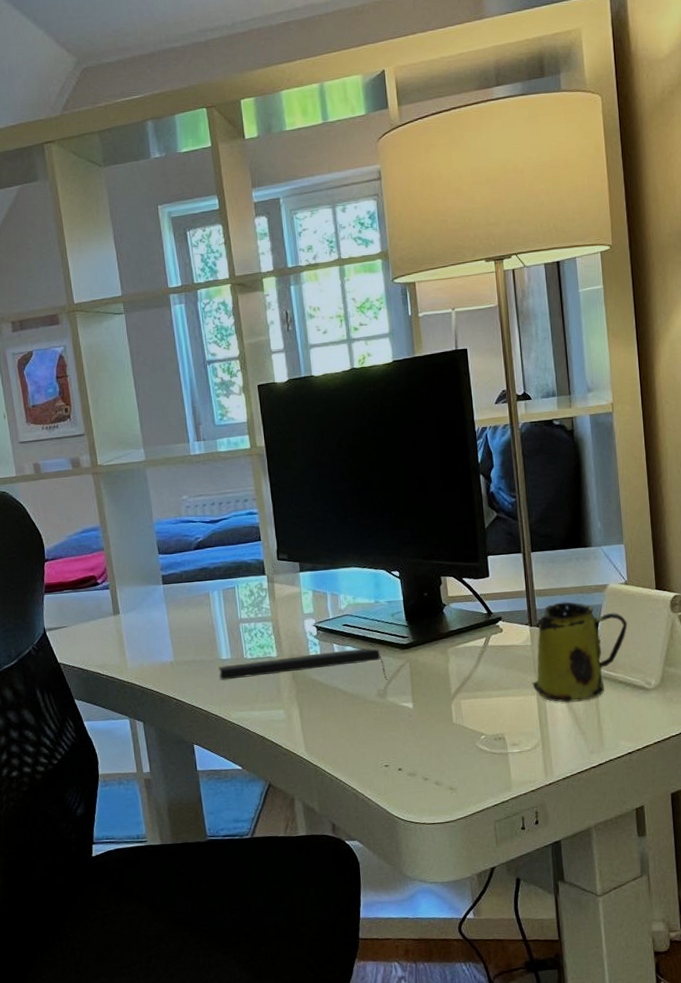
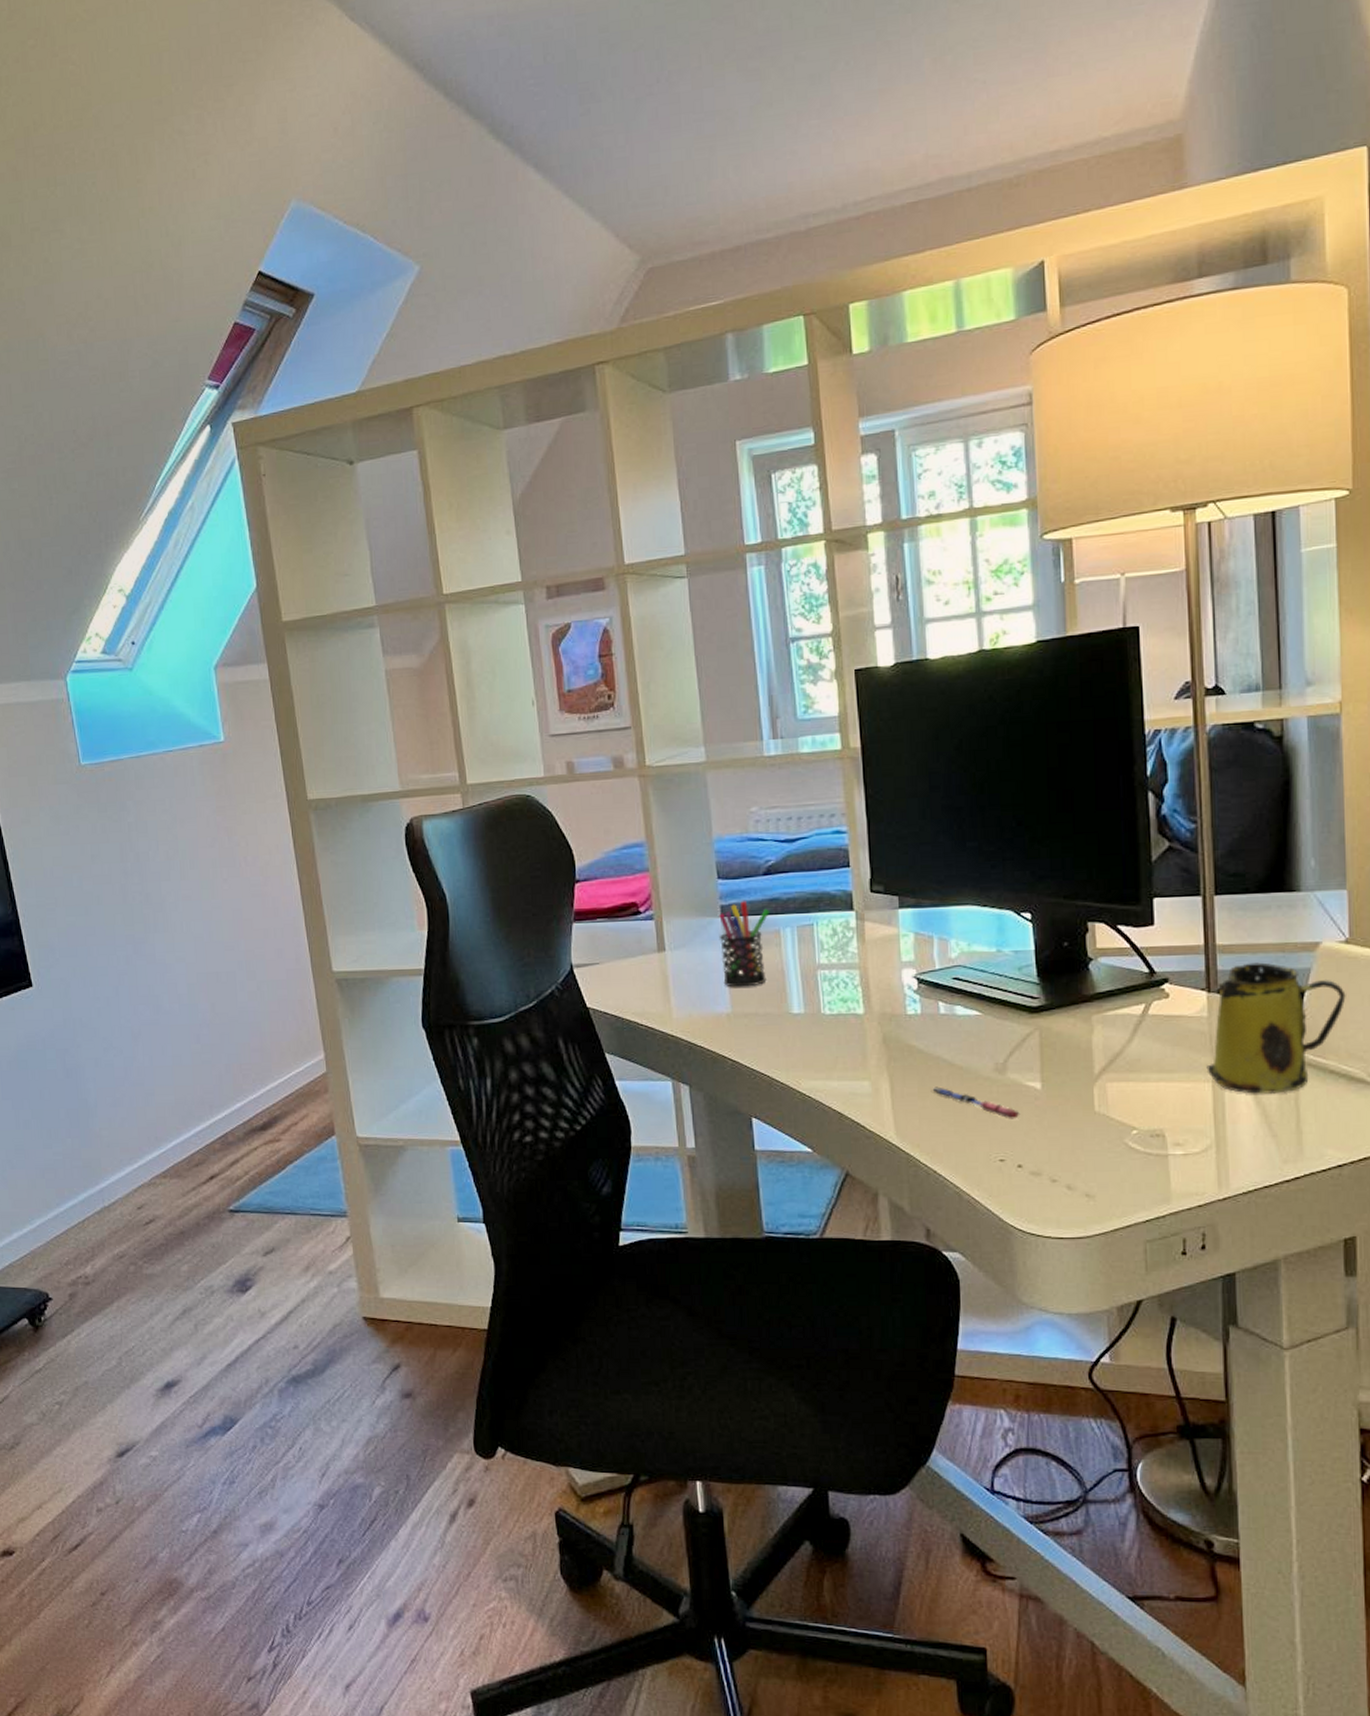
pen holder: none [161,571,201,641] -> present [719,901,771,987]
notepad: present [218,648,388,680] -> none [787,1009,1009,1051]
pen: none [330,711,399,733] -> present [931,1086,1020,1119]

